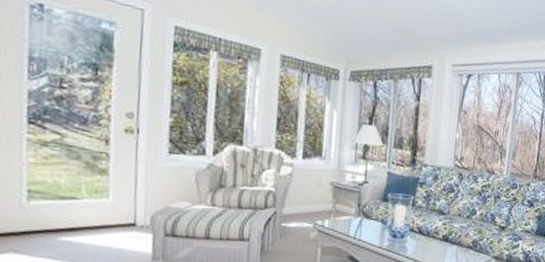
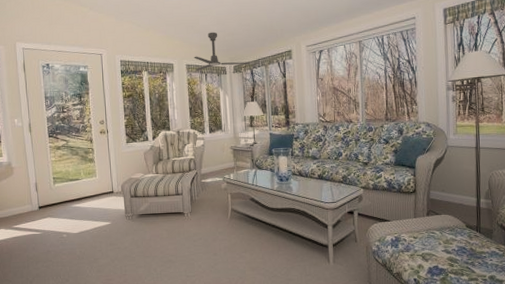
ceiling fan: none [294,15,373,72] -> present [194,32,249,71]

